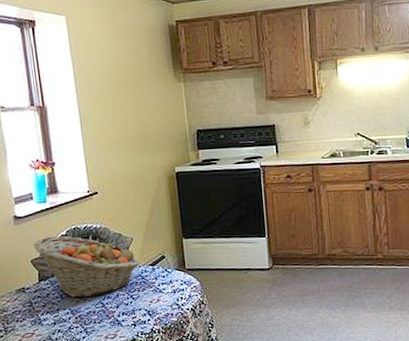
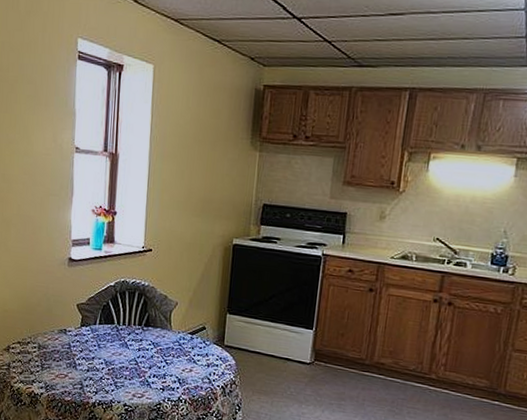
fruit basket: present [33,236,140,298] -> none [82,284,179,353]

